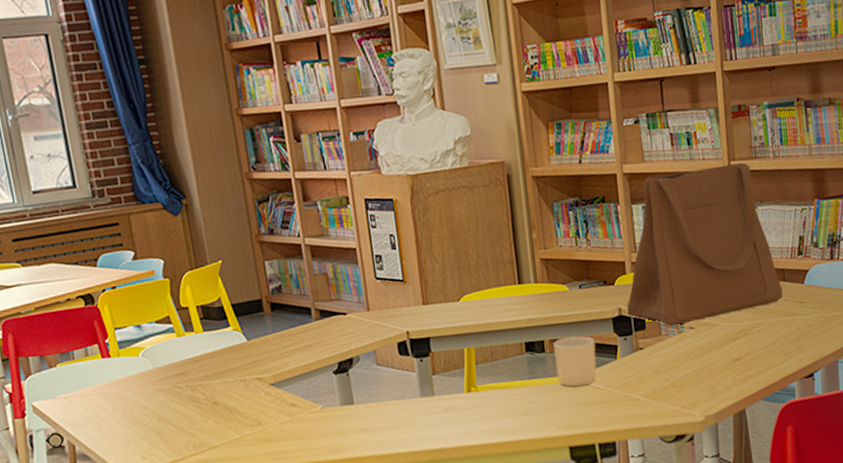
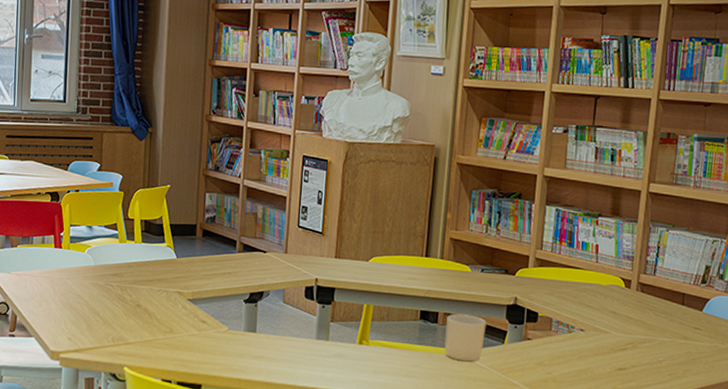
tote bag: present [627,163,783,326] -> none [522,183,680,325]

